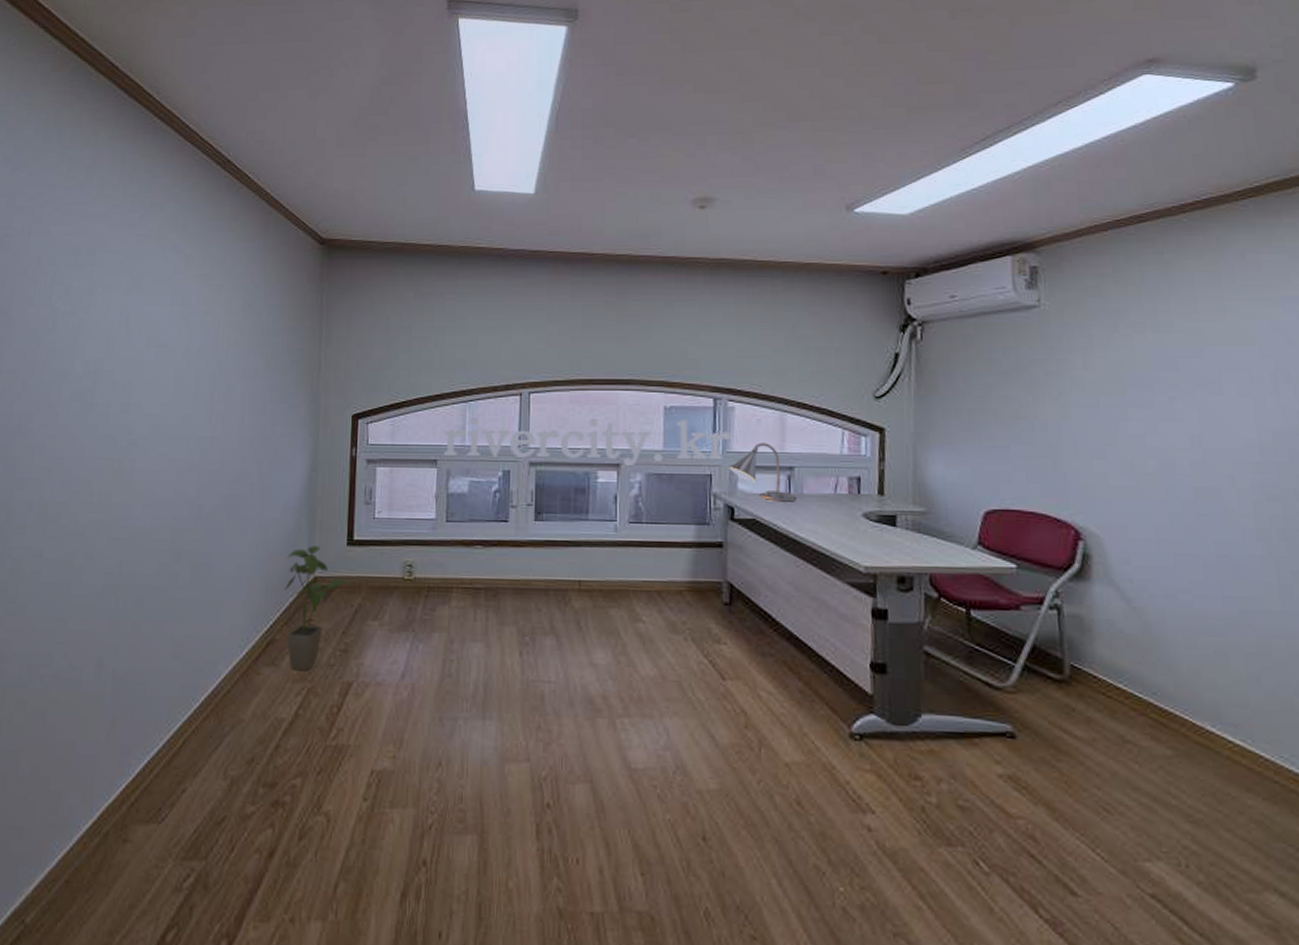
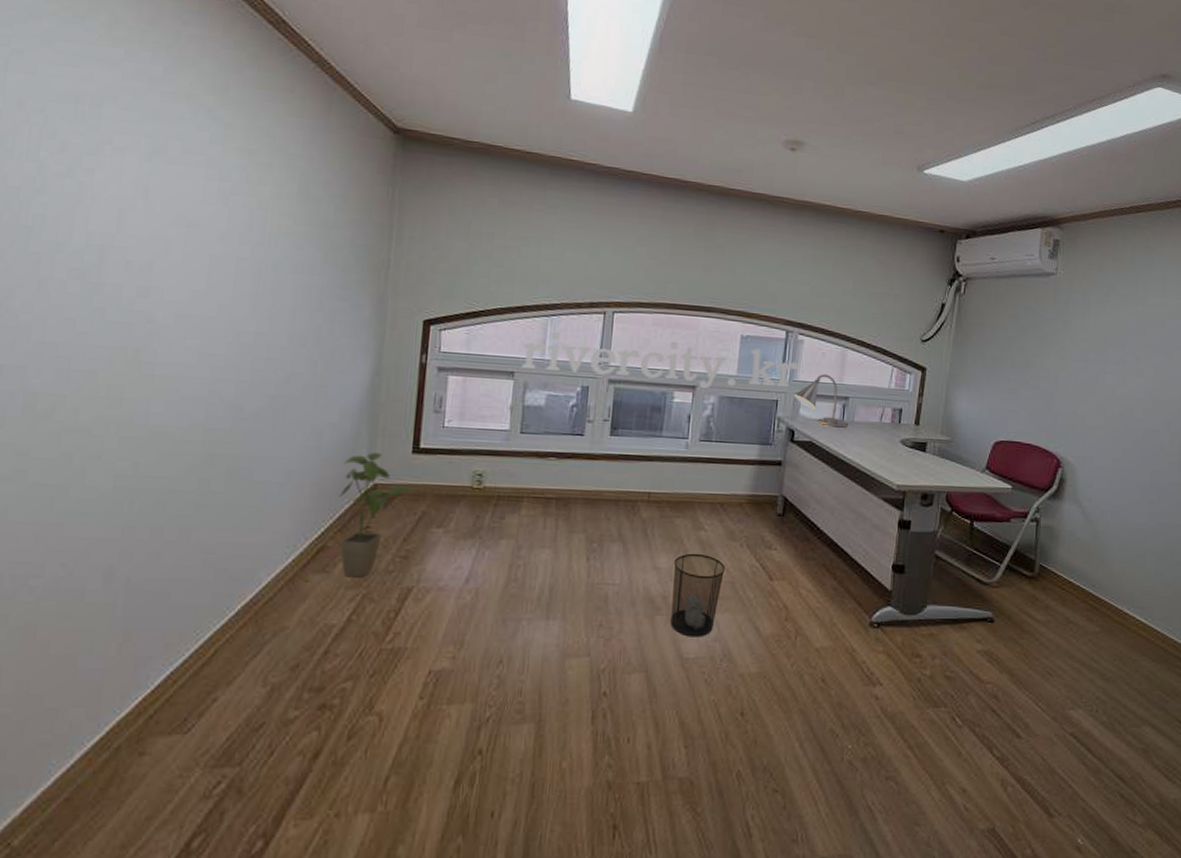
waste bin: none [612,647,670,745] -> present [670,553,726,637]

